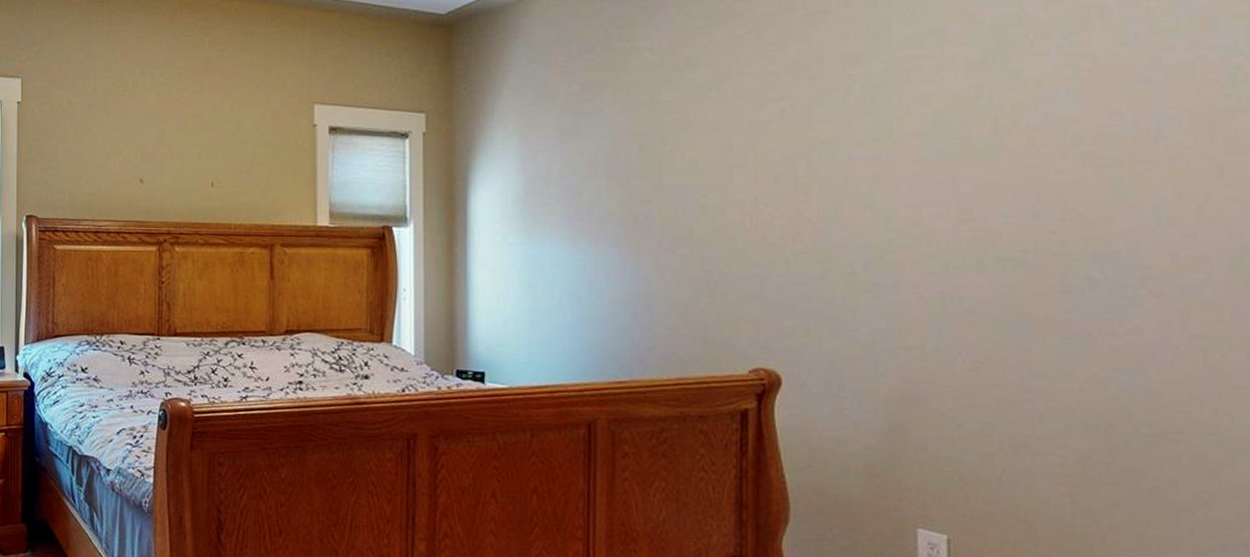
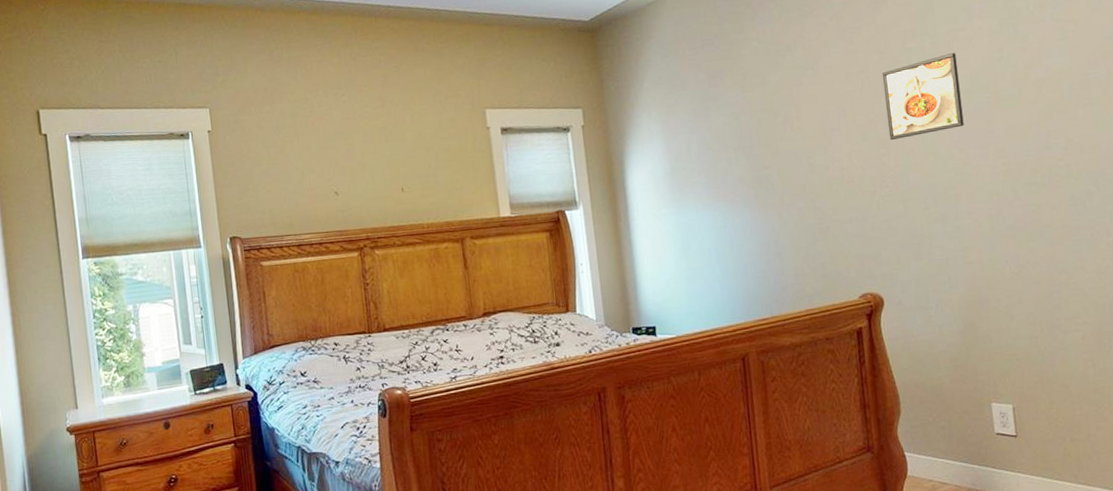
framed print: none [810,84,918,186] -> present [882,52,964,141]

